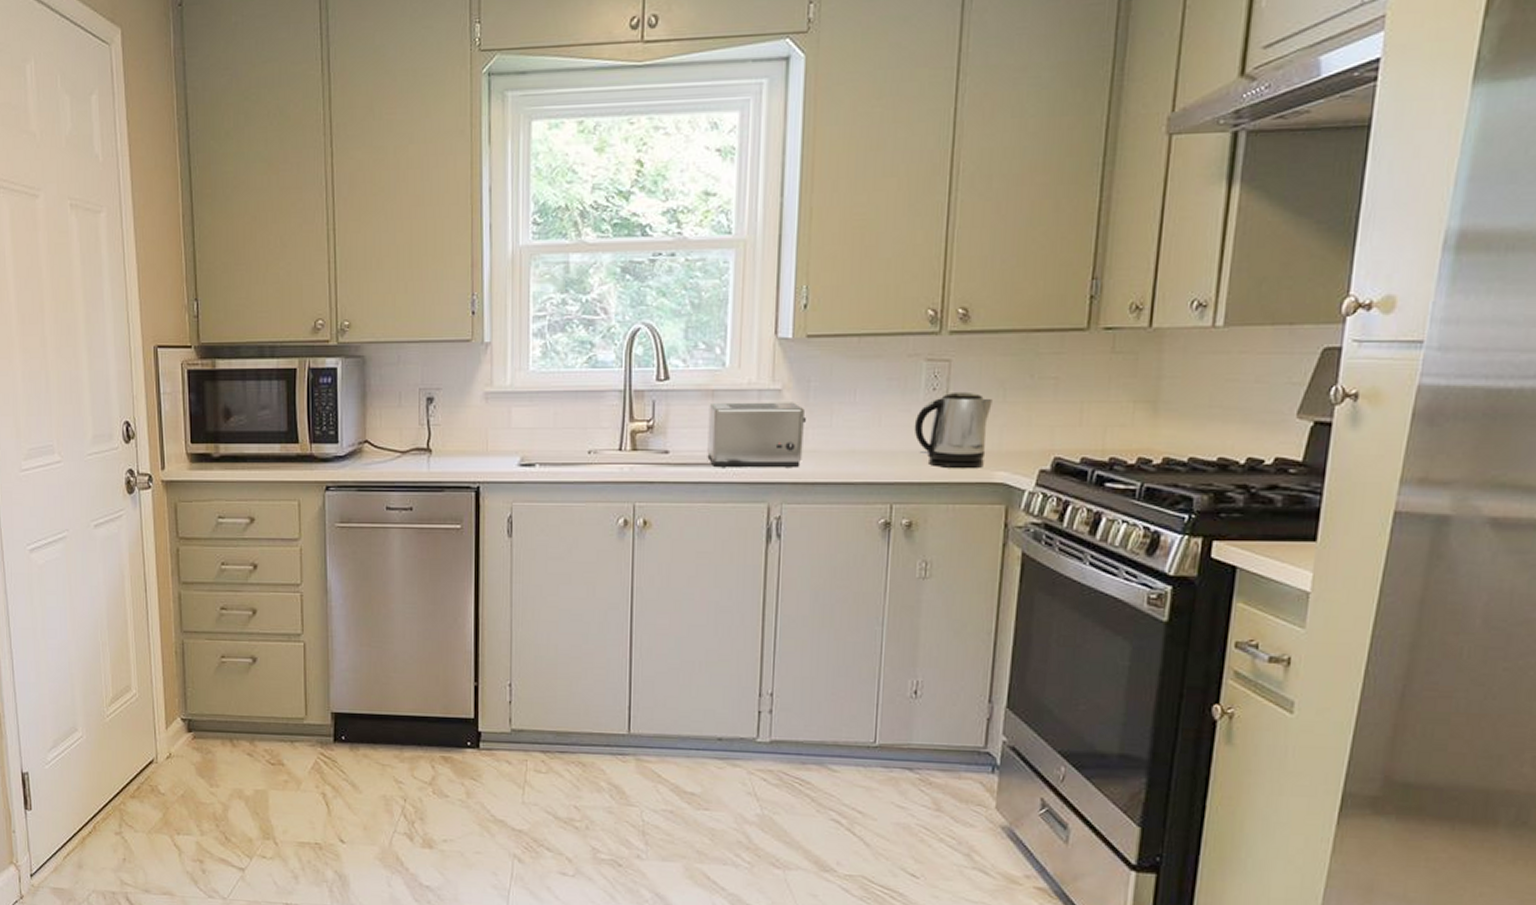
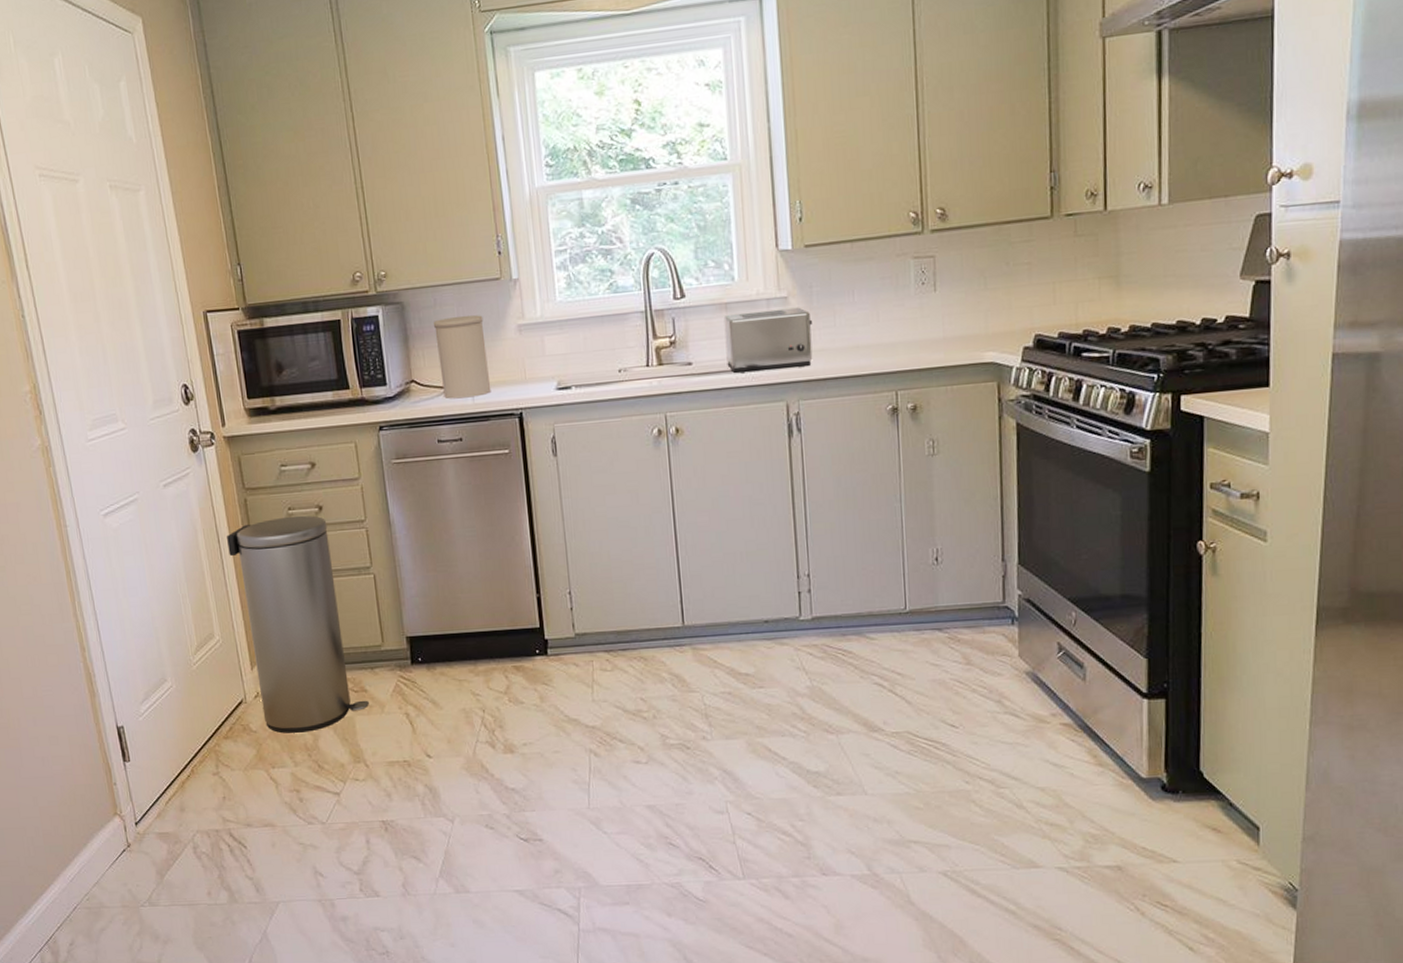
pedal bin: none [155,572,285,801] -> present [227,515,369,733]
canister: none [394,377,449,465] -> present [433,315,492,400]
kettle: present [914,391,992,469] -> none [908,283,976,355]

